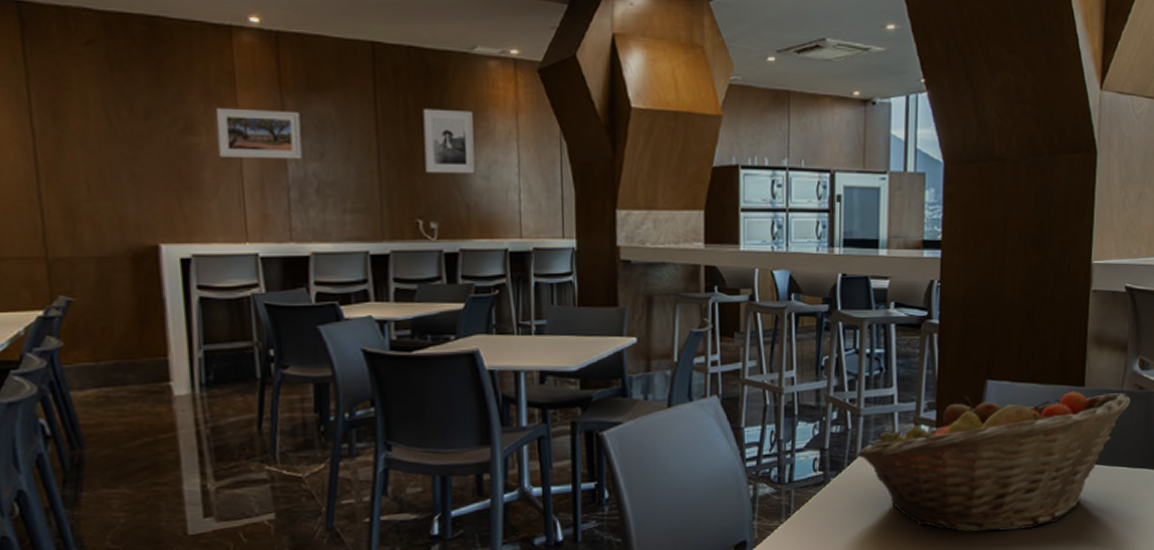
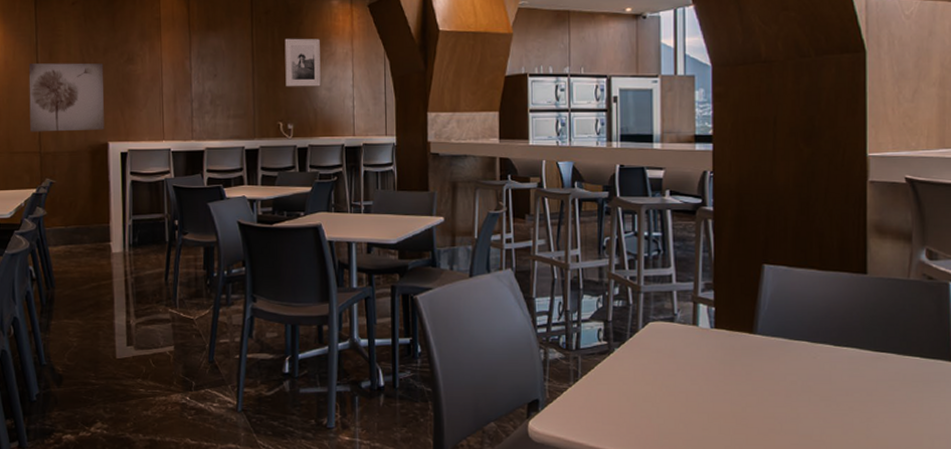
wall art: none [18,128,152,229] -> present [29,63,104,132]
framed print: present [215,107,303,160] -> none [147,44,202,80]
fruit basket: present [856,391,1131,532] -> none [638,277,919,411]

